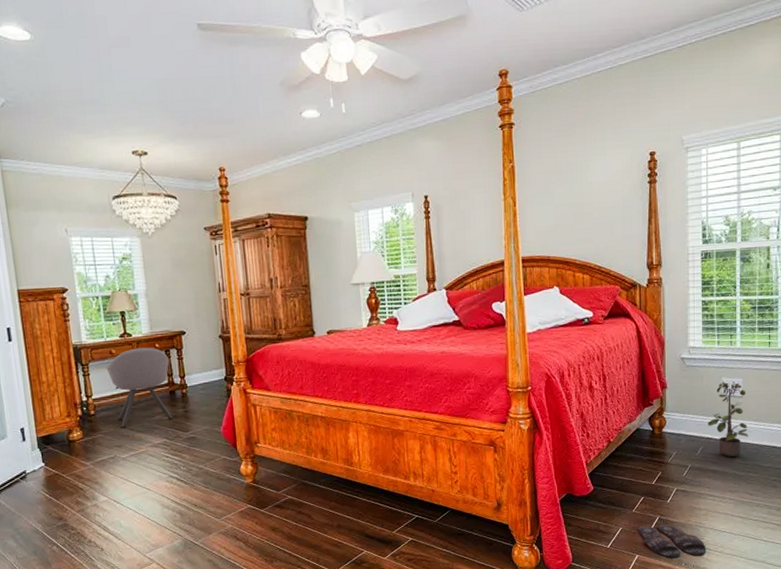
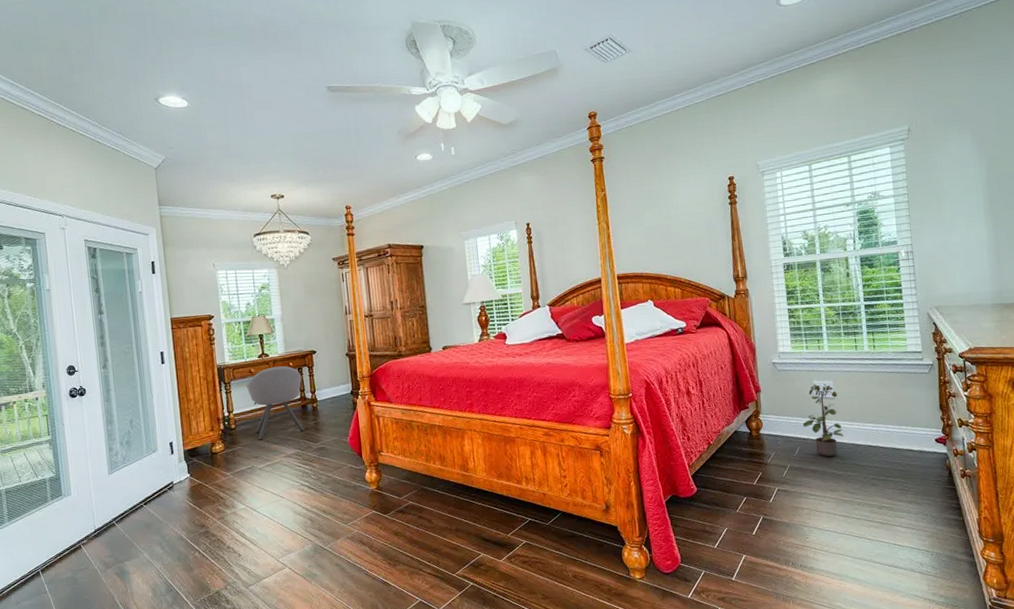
slippers: present [638,524,706,558] -> none [743,524,812,558]

